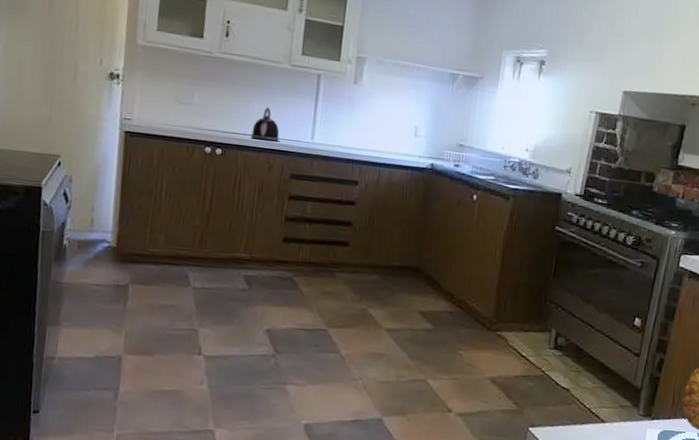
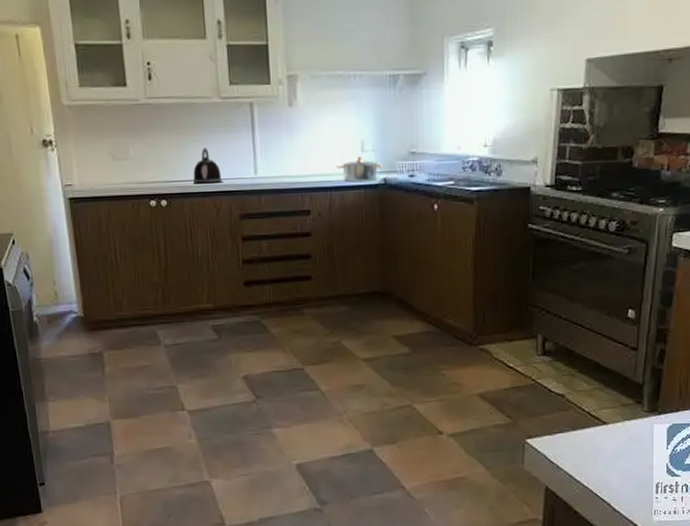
cooking pot: none [389,140,433,165] -> present [337,157,384,183]

